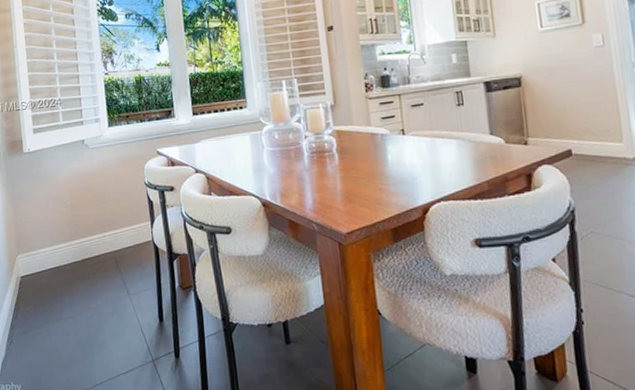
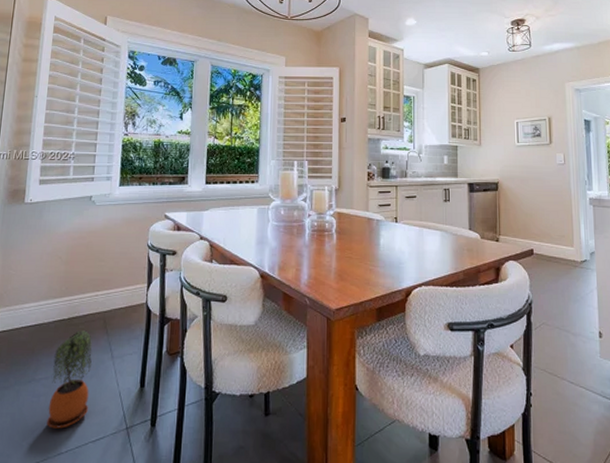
potted plant: none [75,270,115,363] -> present [47,330,92,429]

